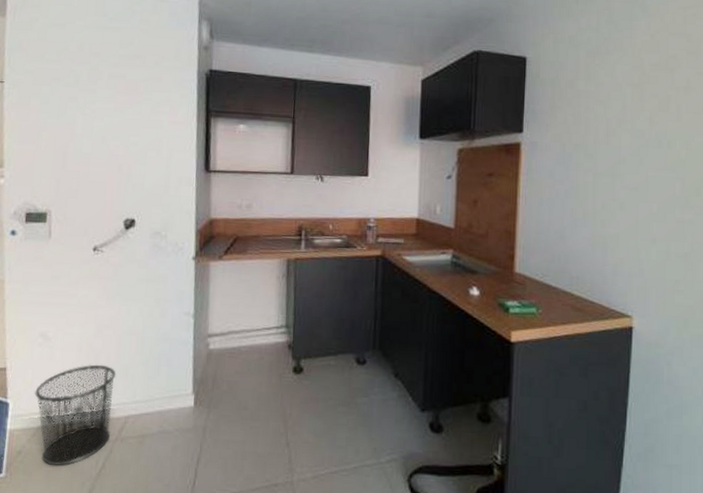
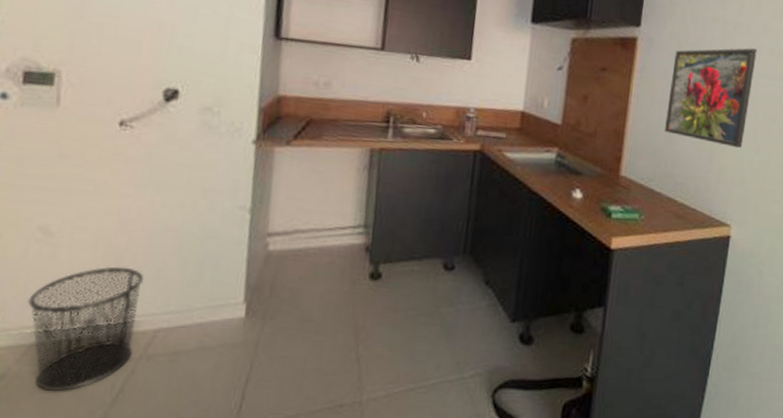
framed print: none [555,142,644,240] -> present [664,48,757,148]

